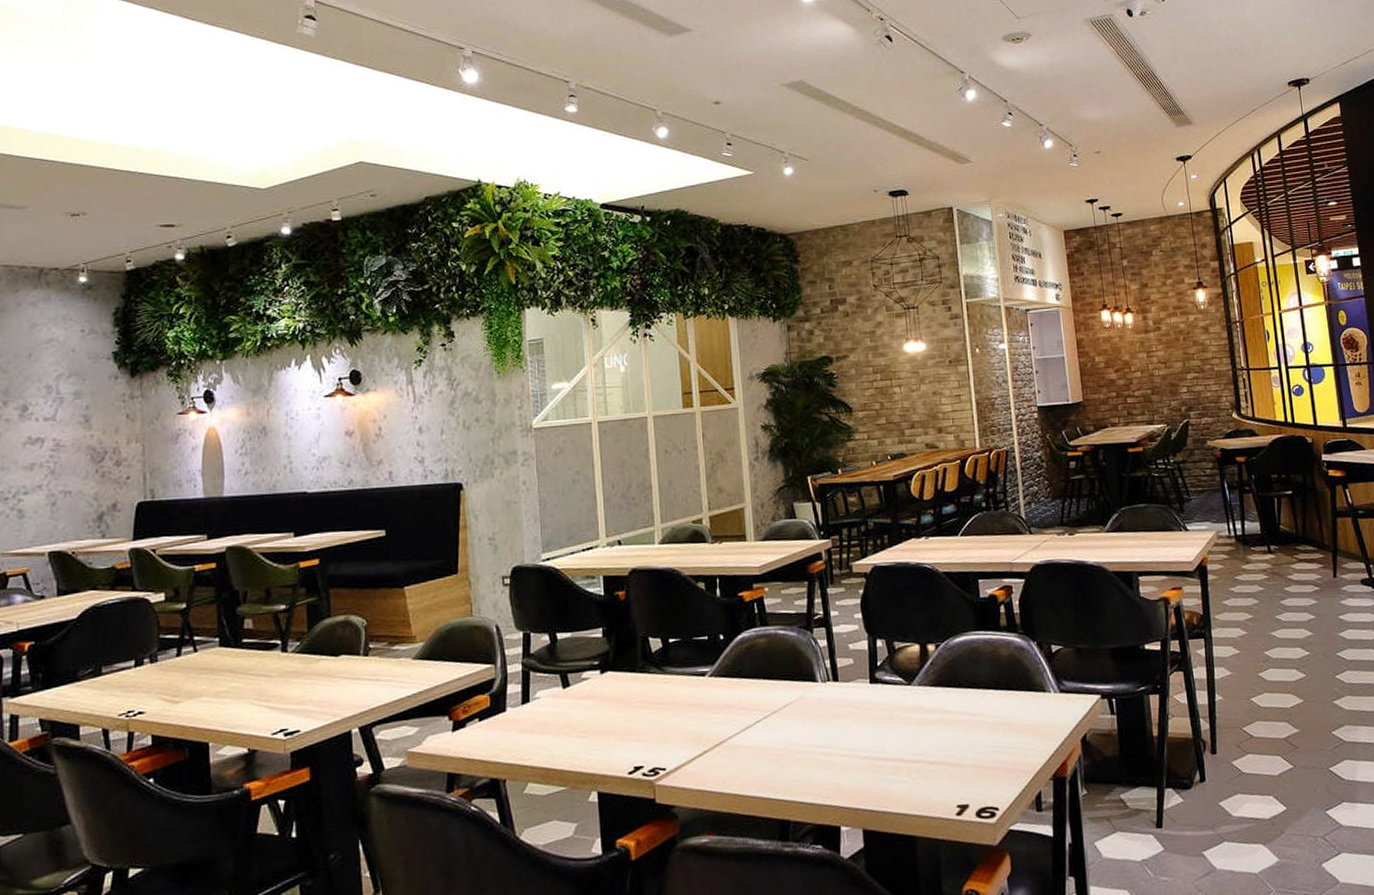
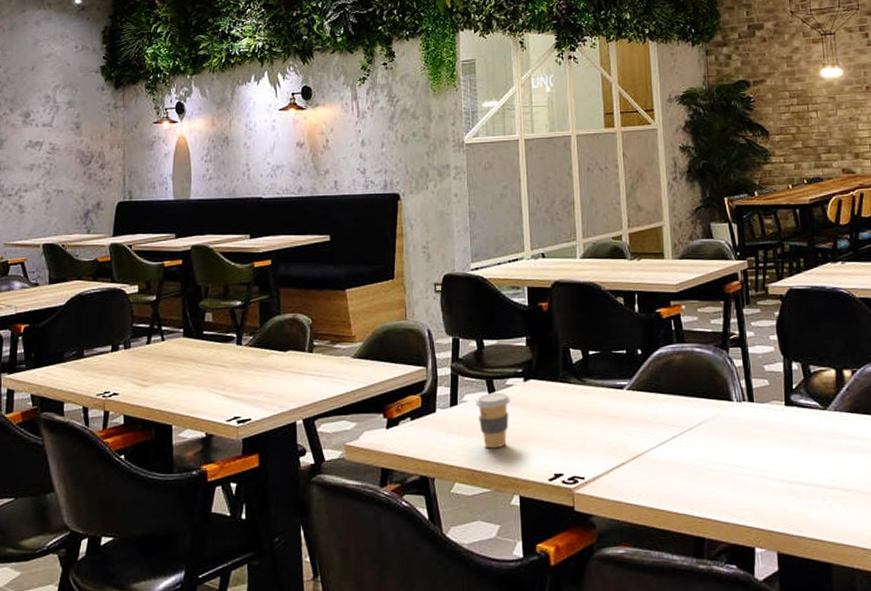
coffee cup: none [549,687,586,746] -> present [476,393,510,449]

